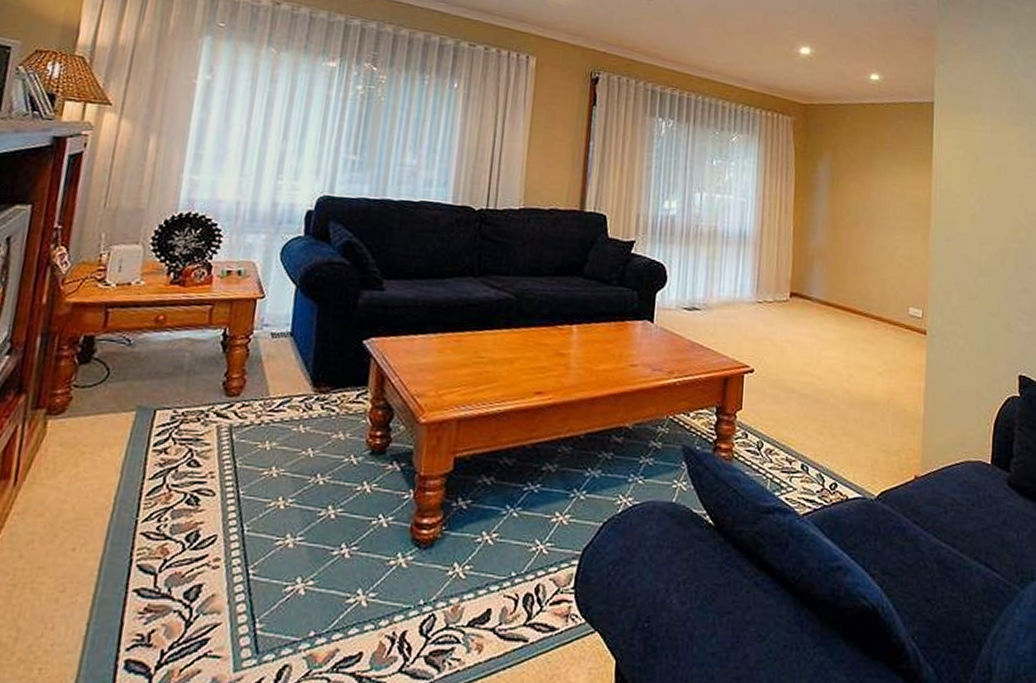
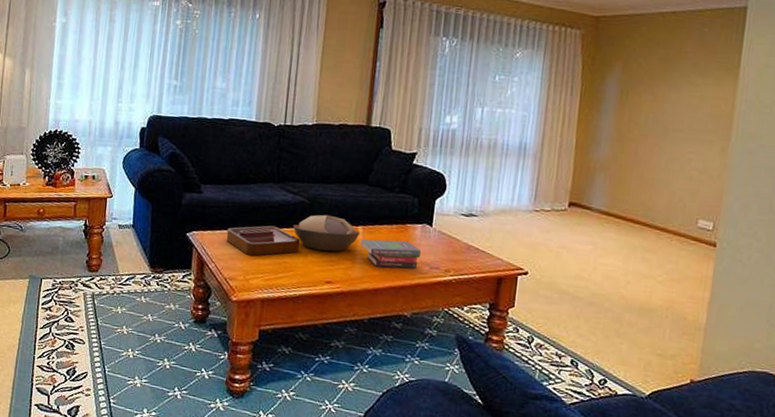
decorative tray: none [413,327,505,366] -> present [226,225,301,257]
decorative bowl: none [496,312,575,356] -> present [293,214,361,252]
books: none [574,339,642,372] -> present [360,239,421,269]

